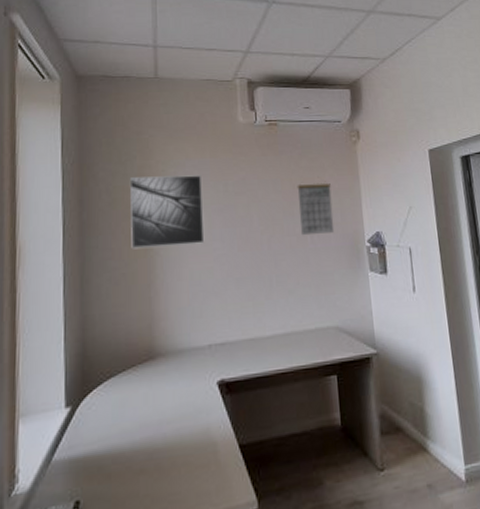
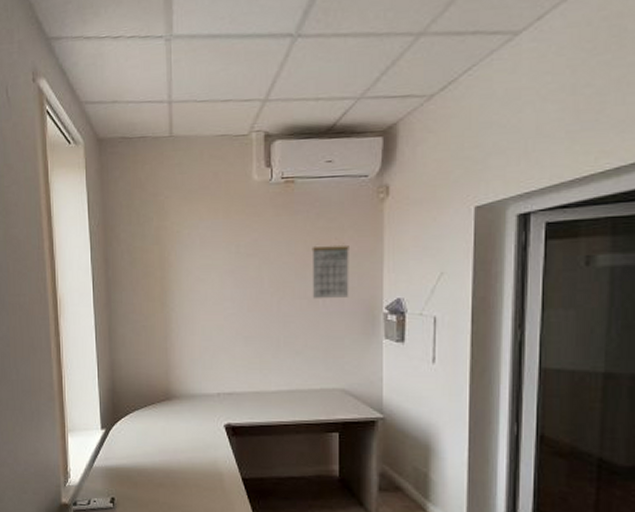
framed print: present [129,175,205,249] -> none [147,236,216,305]

